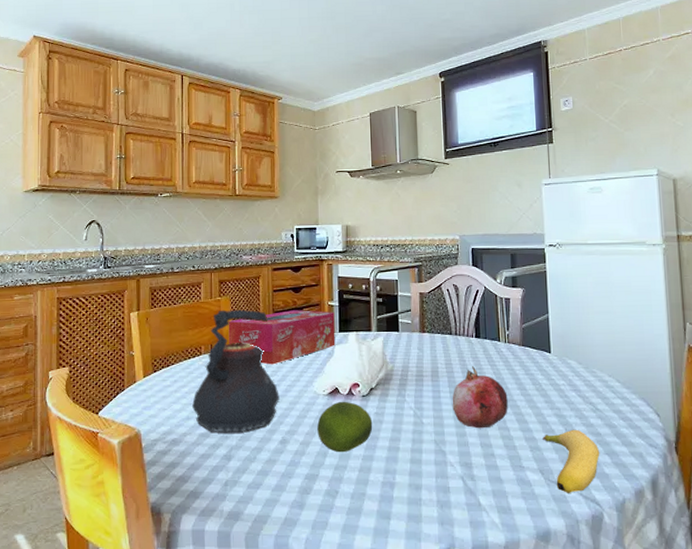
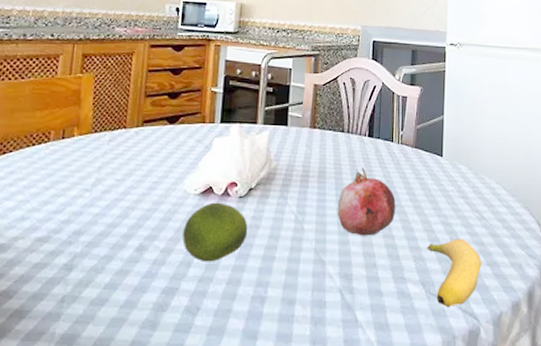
teapot: present [191,309,279,433] -> none [29,89,142,238]
tissue box: present [228,310,336,365] -> none [86,94,218,157]

